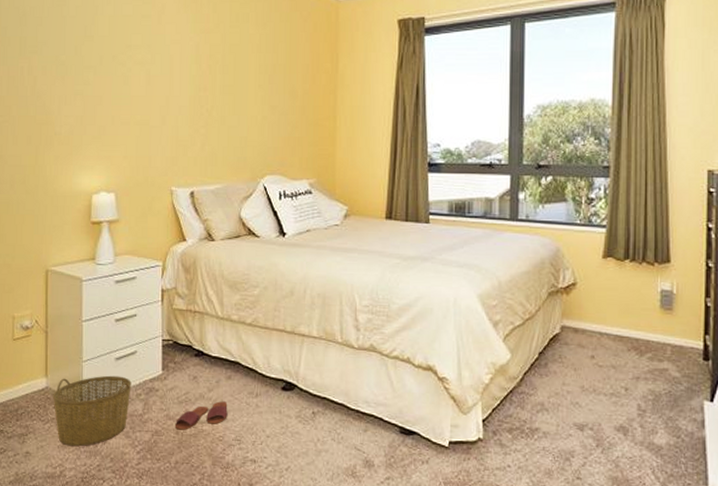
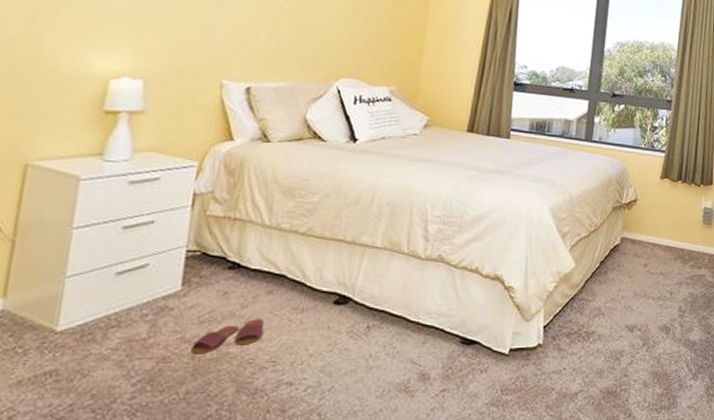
basket: present [53,375,131,447] -> none [10,293,136,384]

